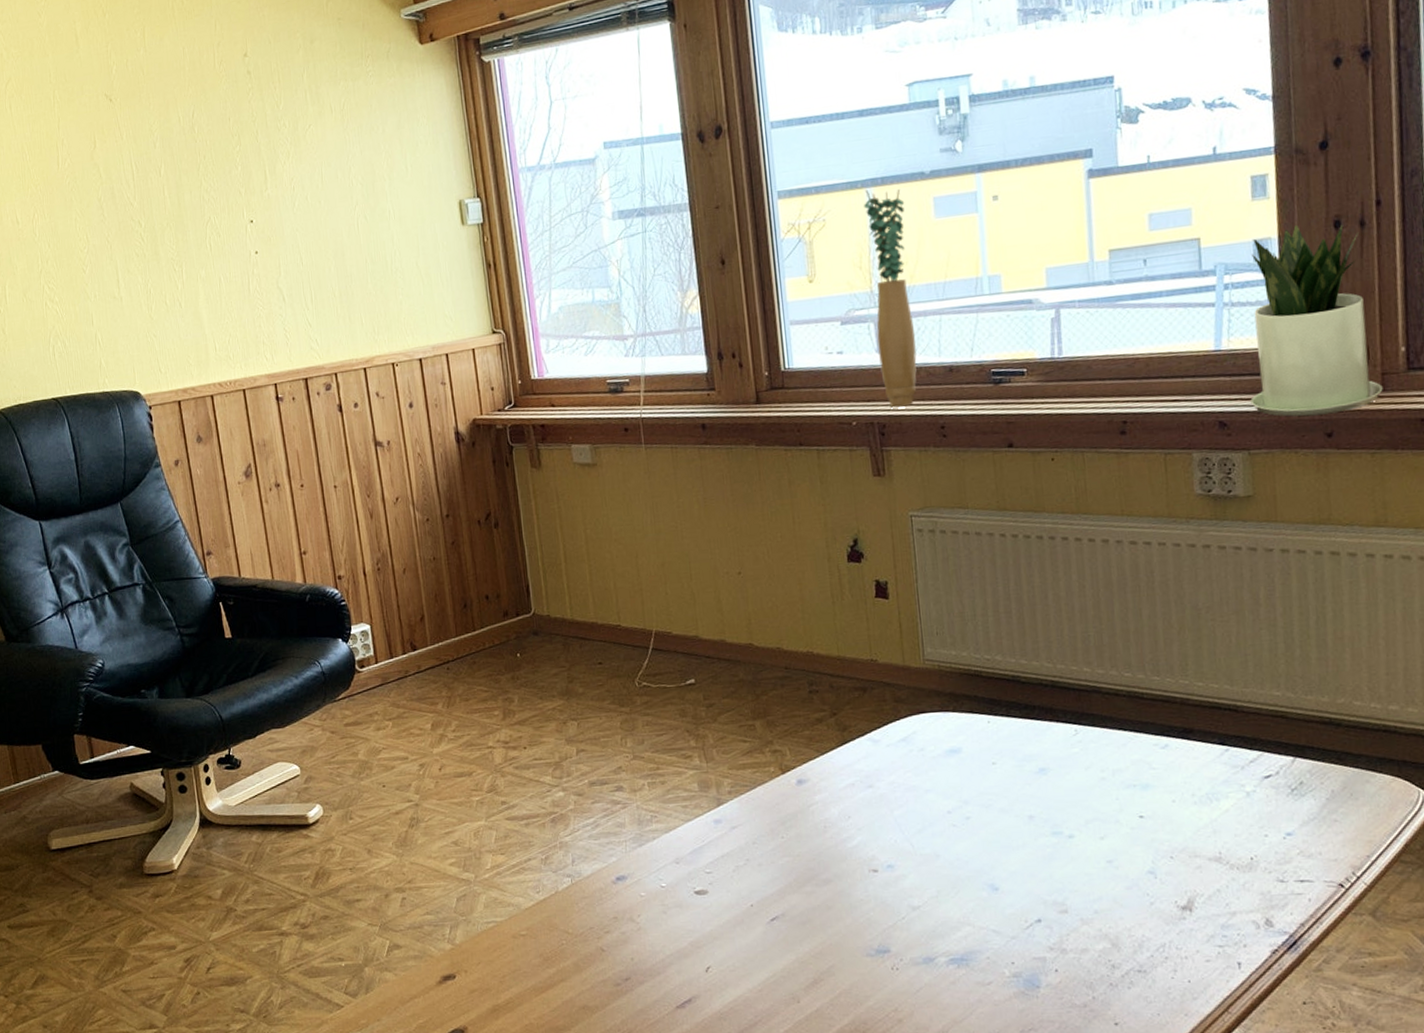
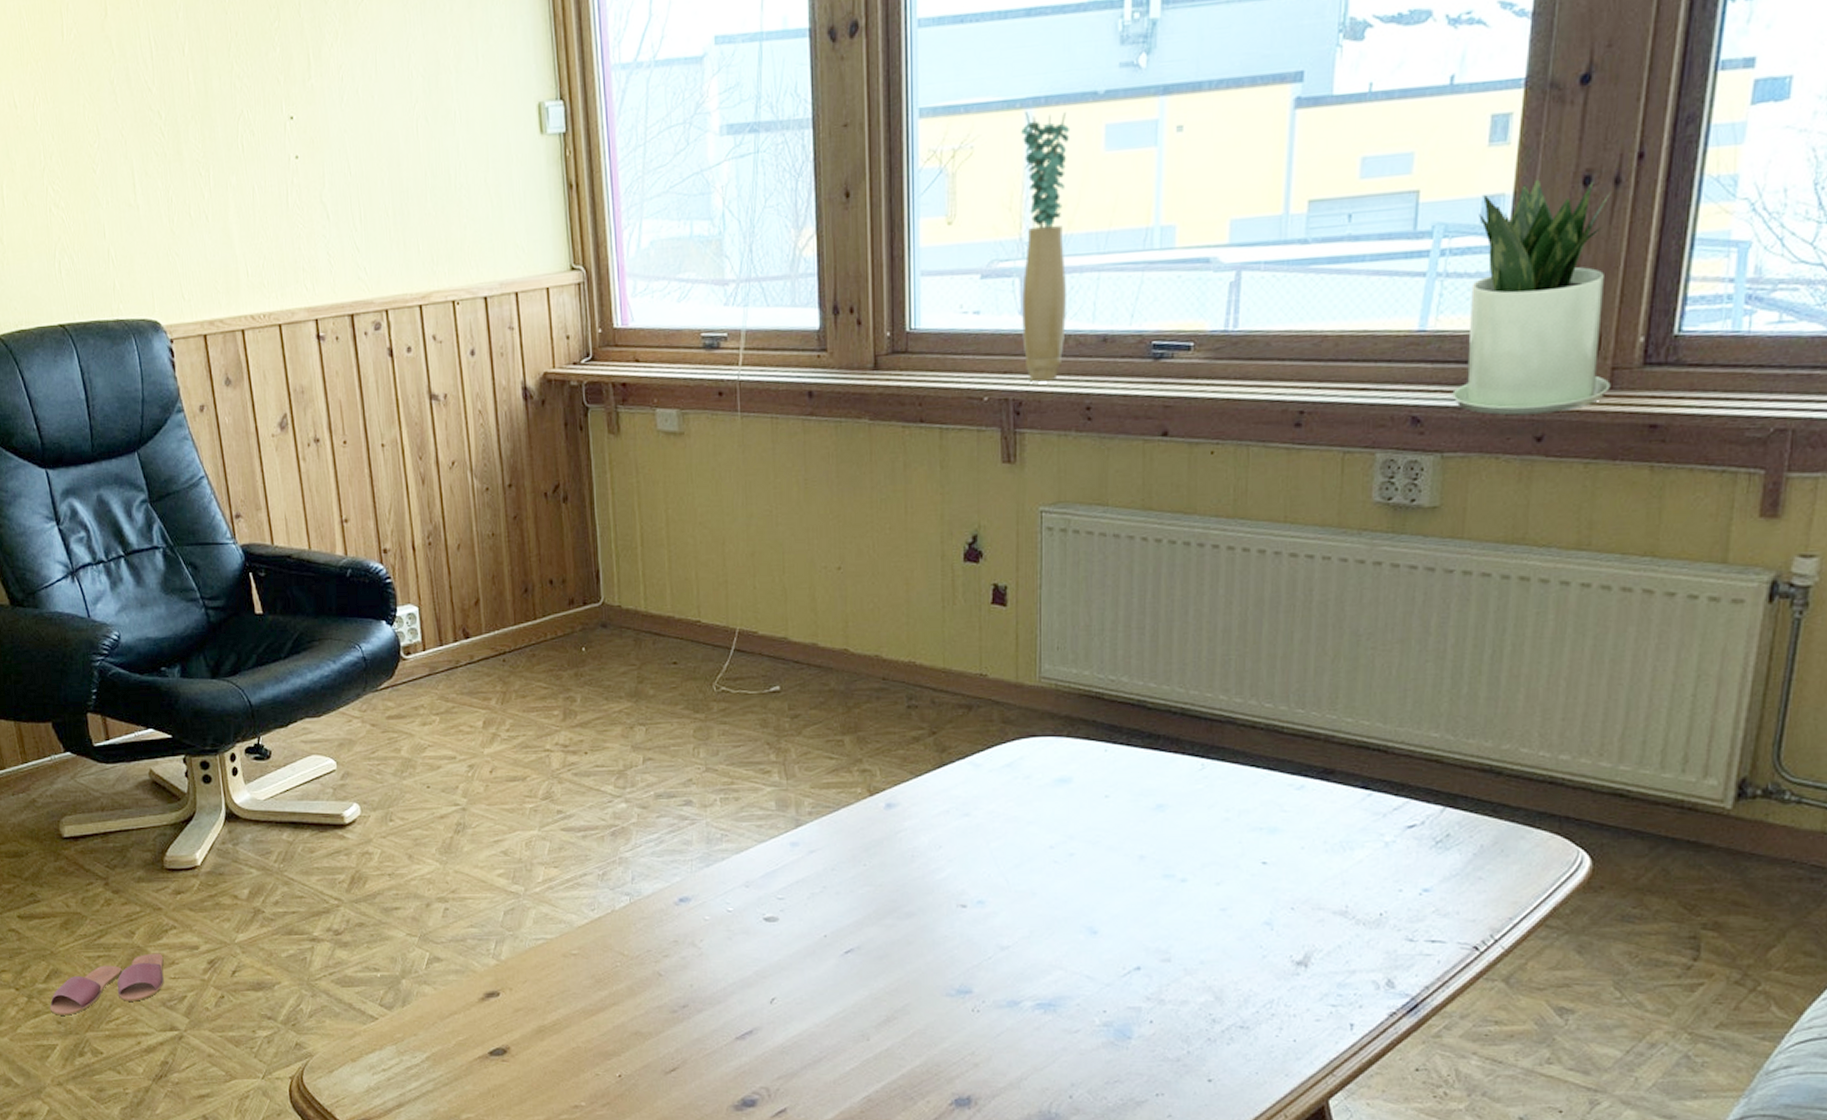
slippers: none [37,954,144,1020] -> present [50,953,164,1016]

